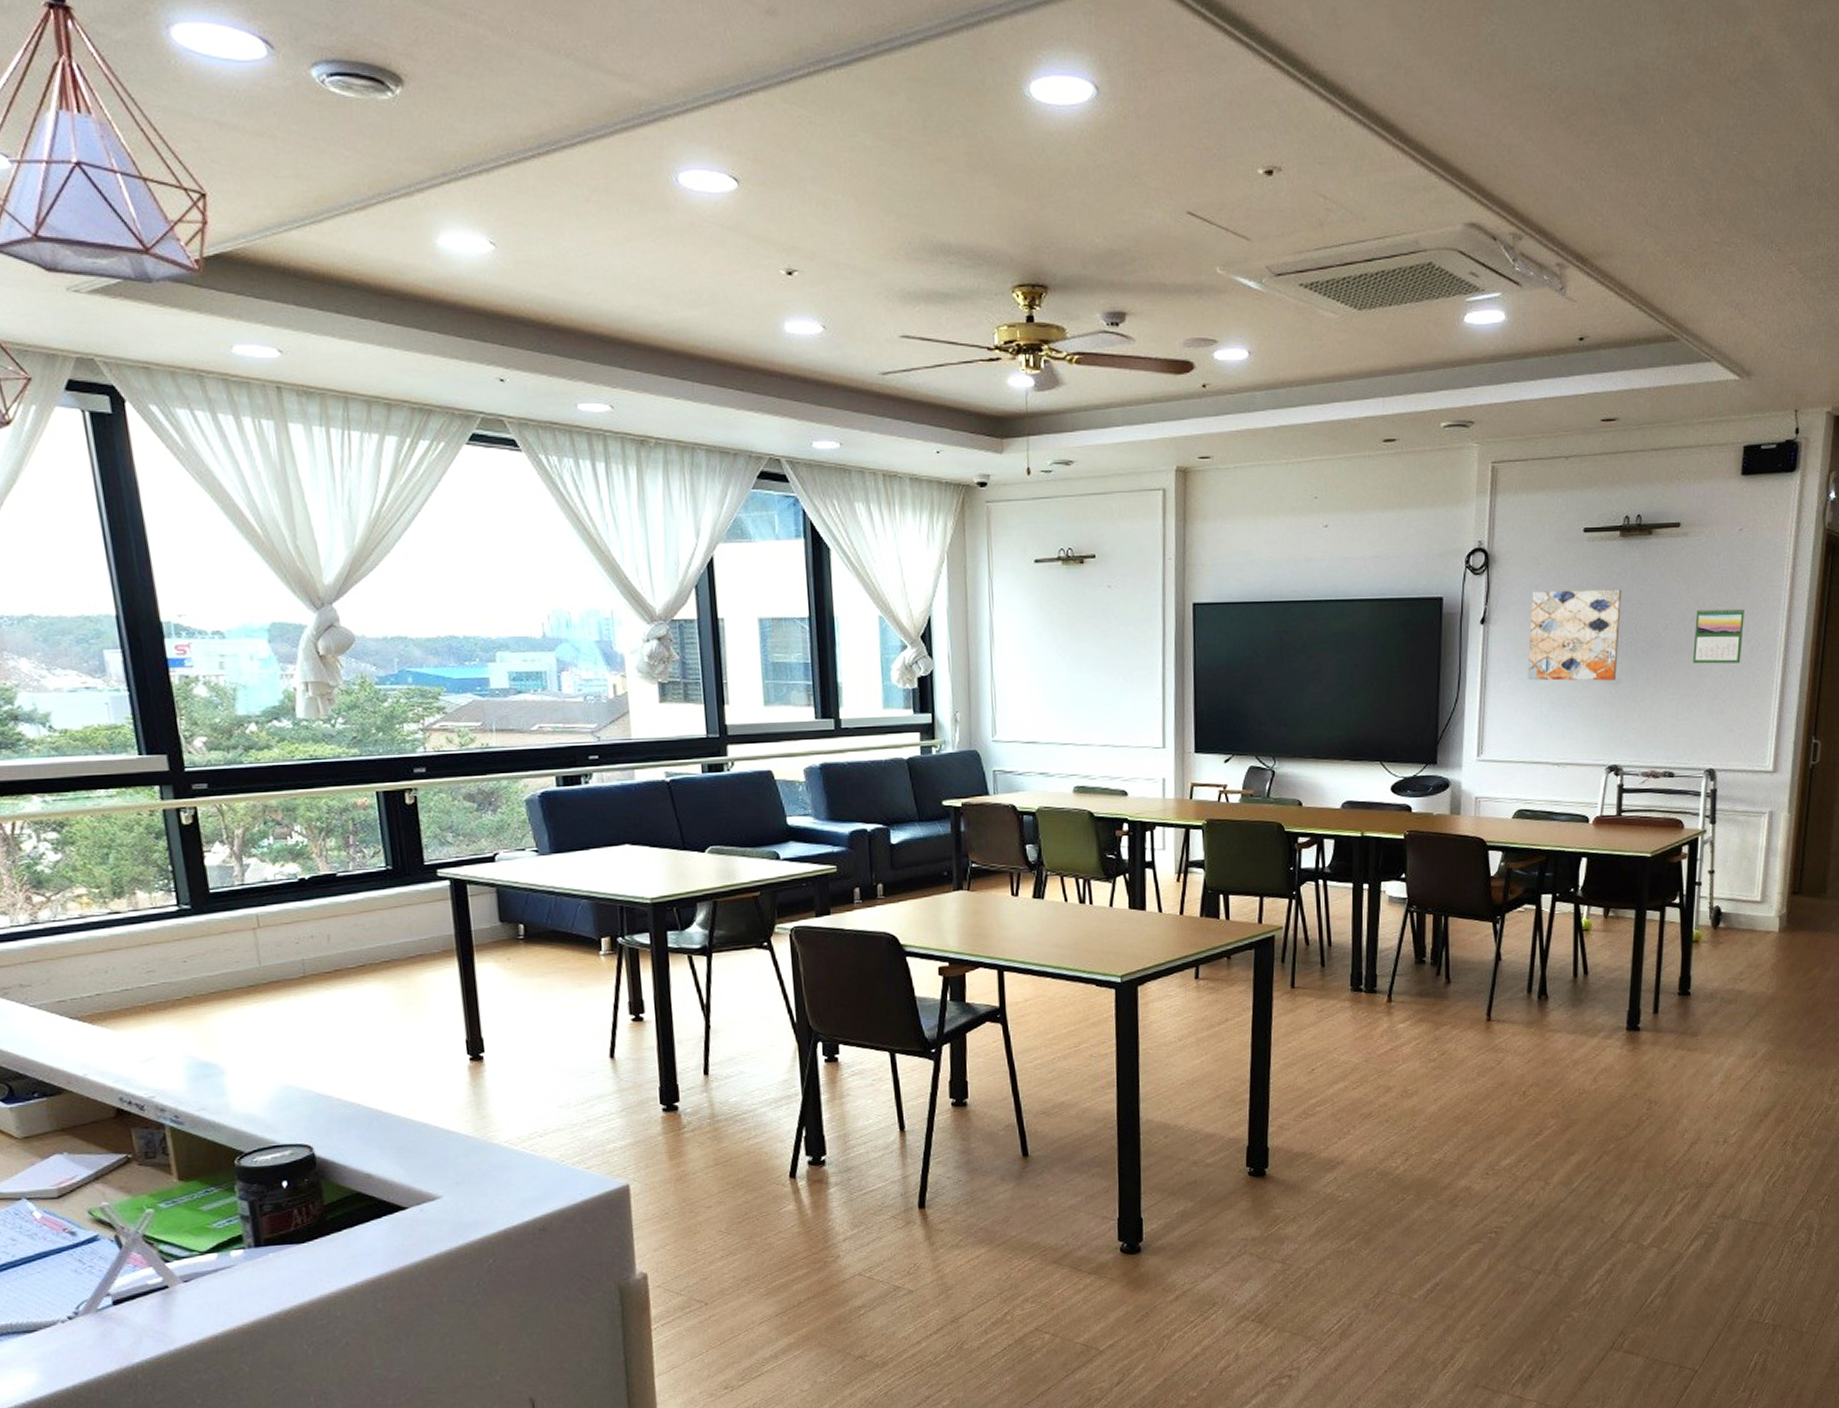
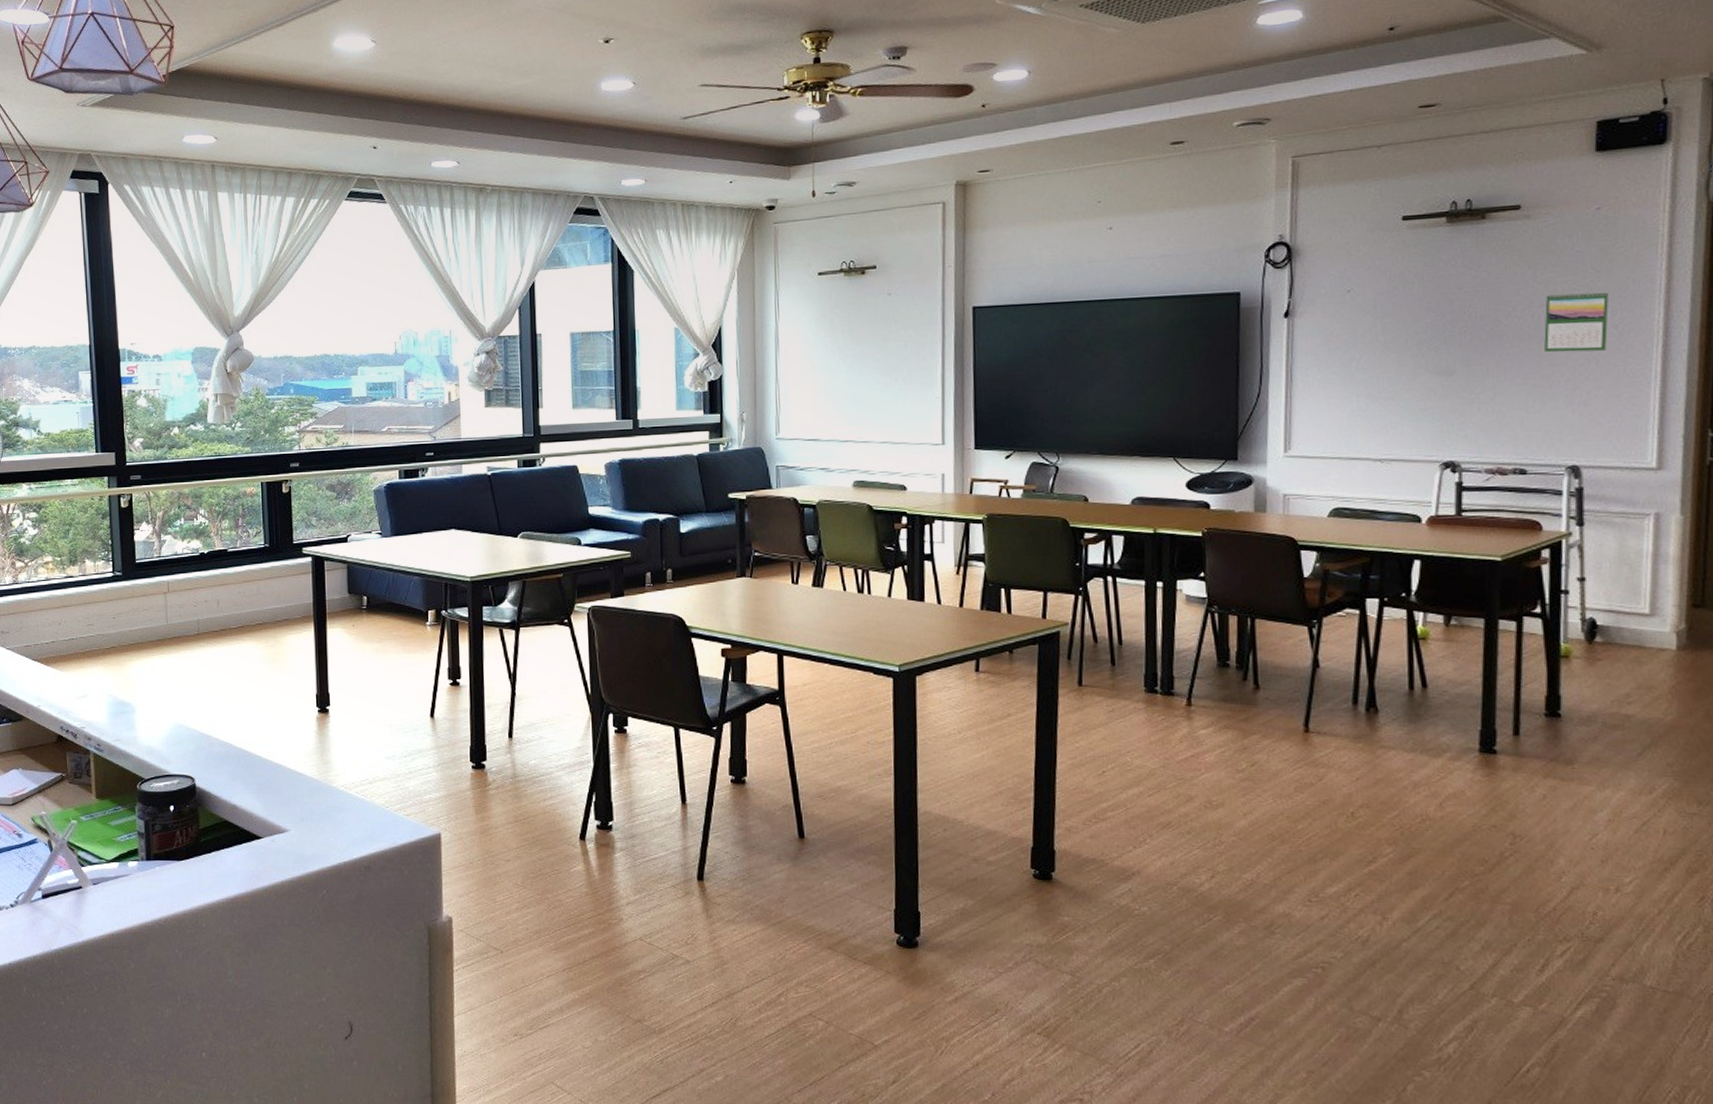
wall art: present [1527,589,1622,681] -> none [1340,276,1452,374]

